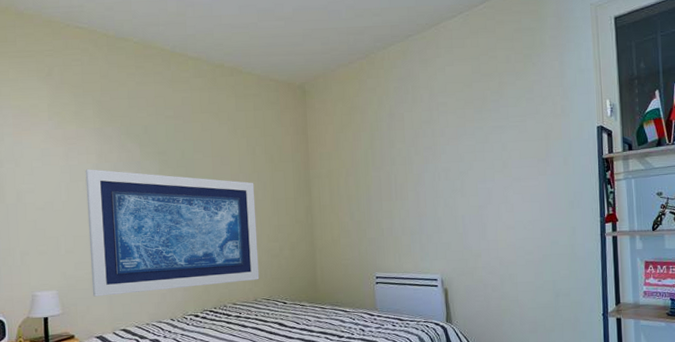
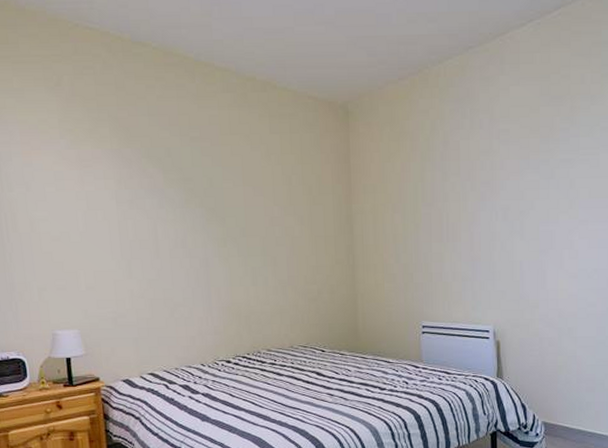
wall art: present [85,169,260,297] -> none [103,196,296,338]

